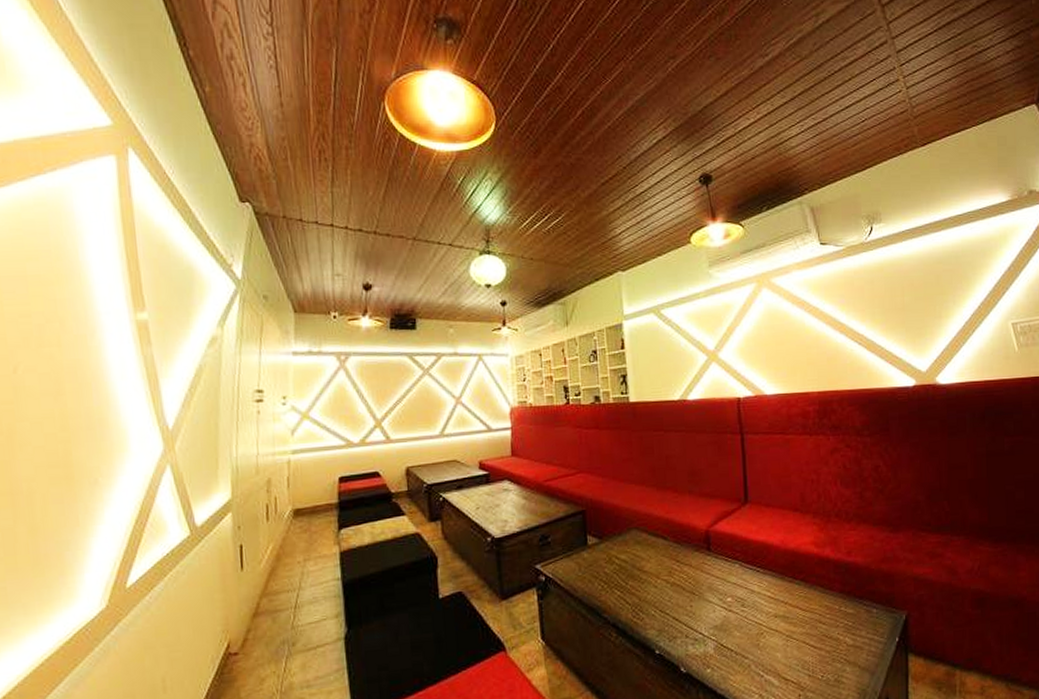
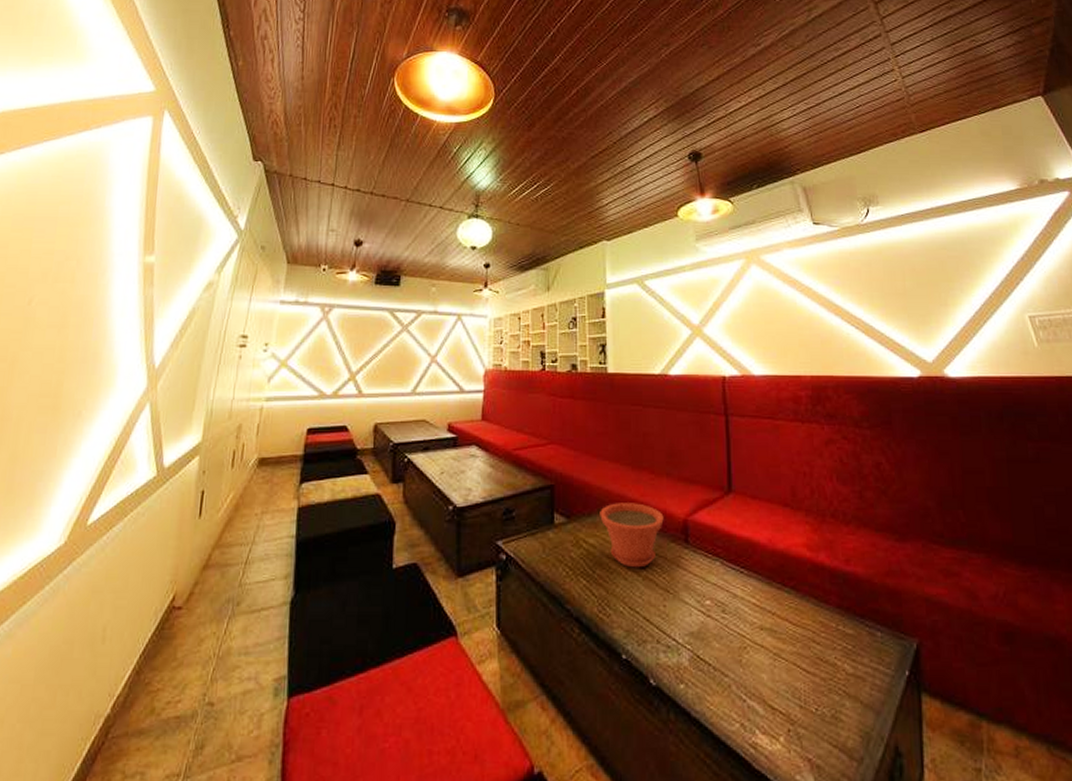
plant pot: none [629,520,688,577] -> present [600,503,664,568]

